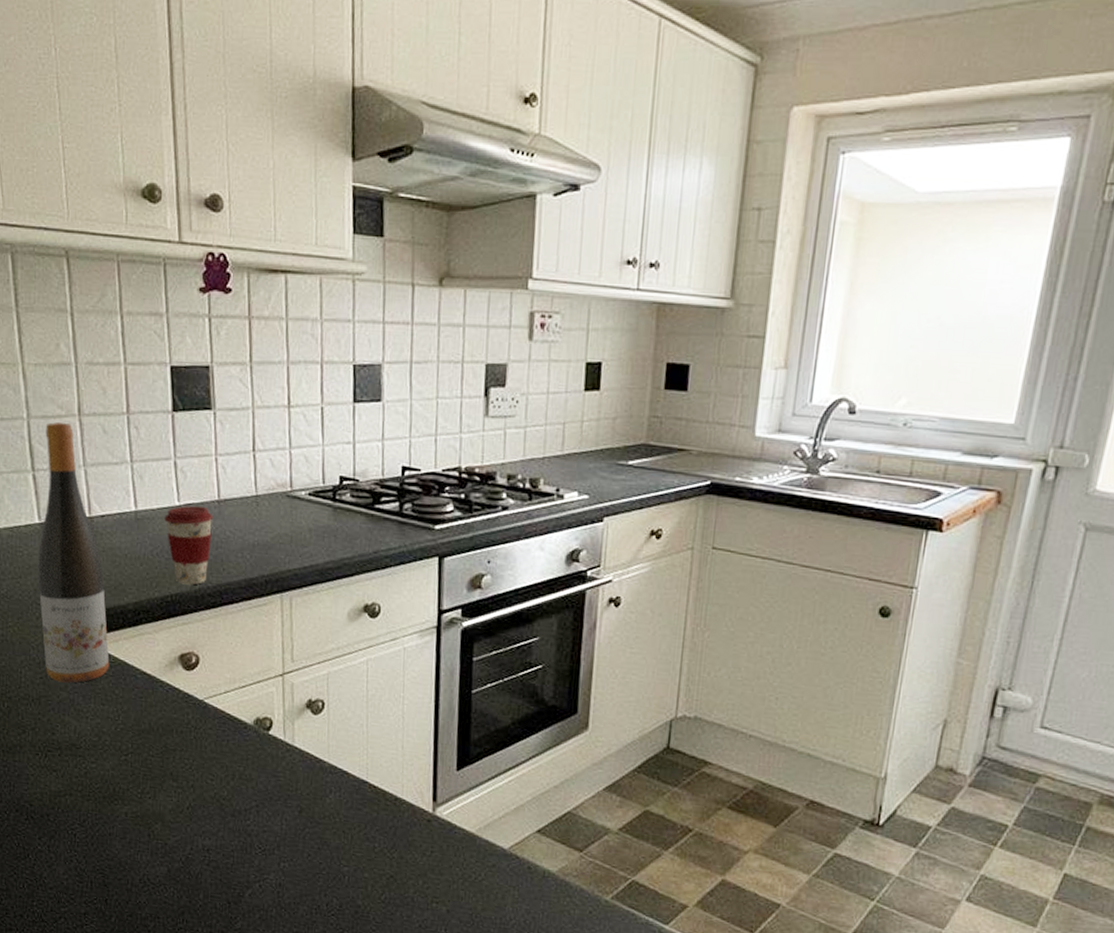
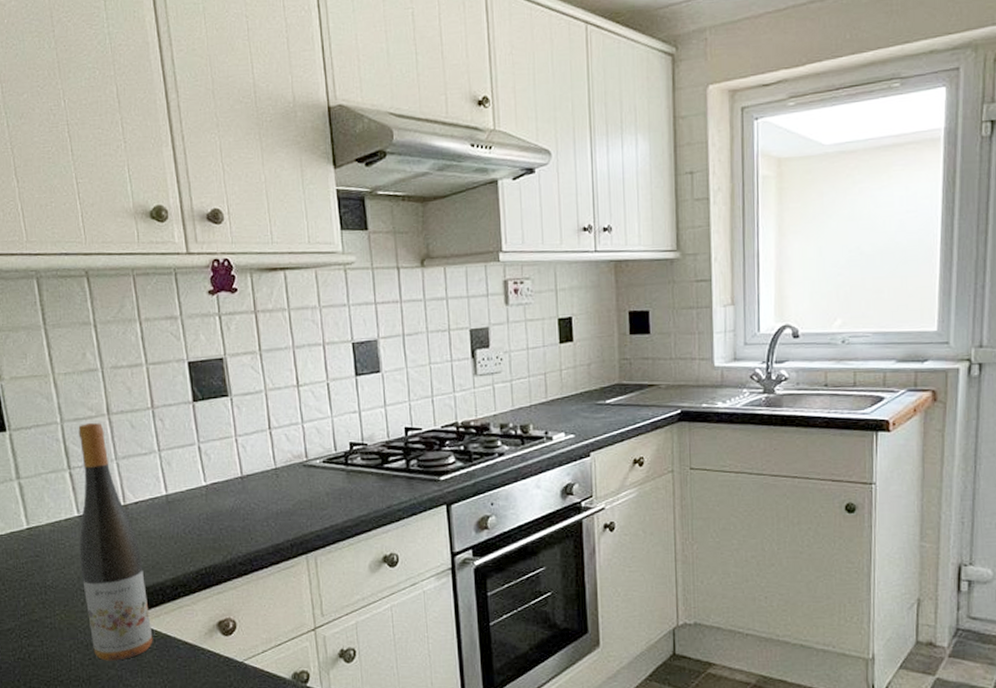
coffee cup: present [164,505,214,585] -> none [193,483,238,557]

